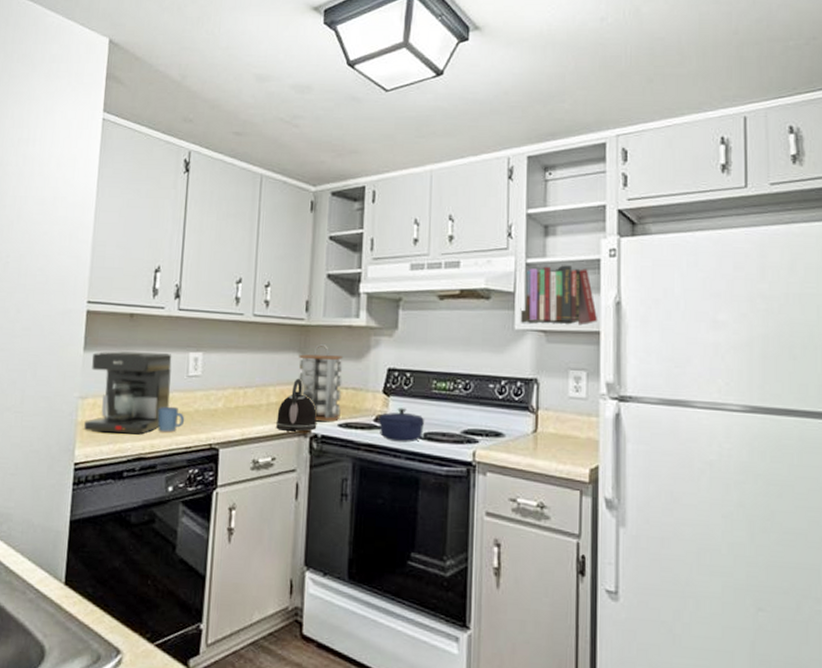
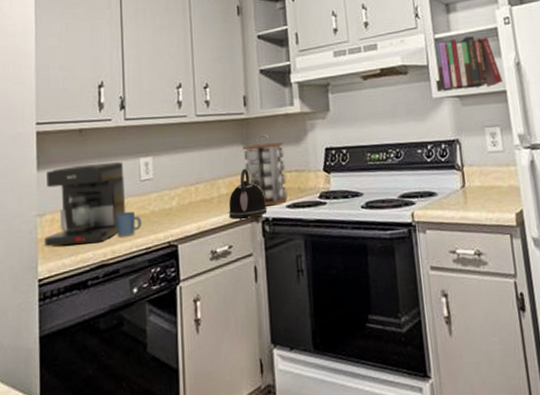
cooking pot: present [379,408,424,443] -> none [323,182,365,215]

